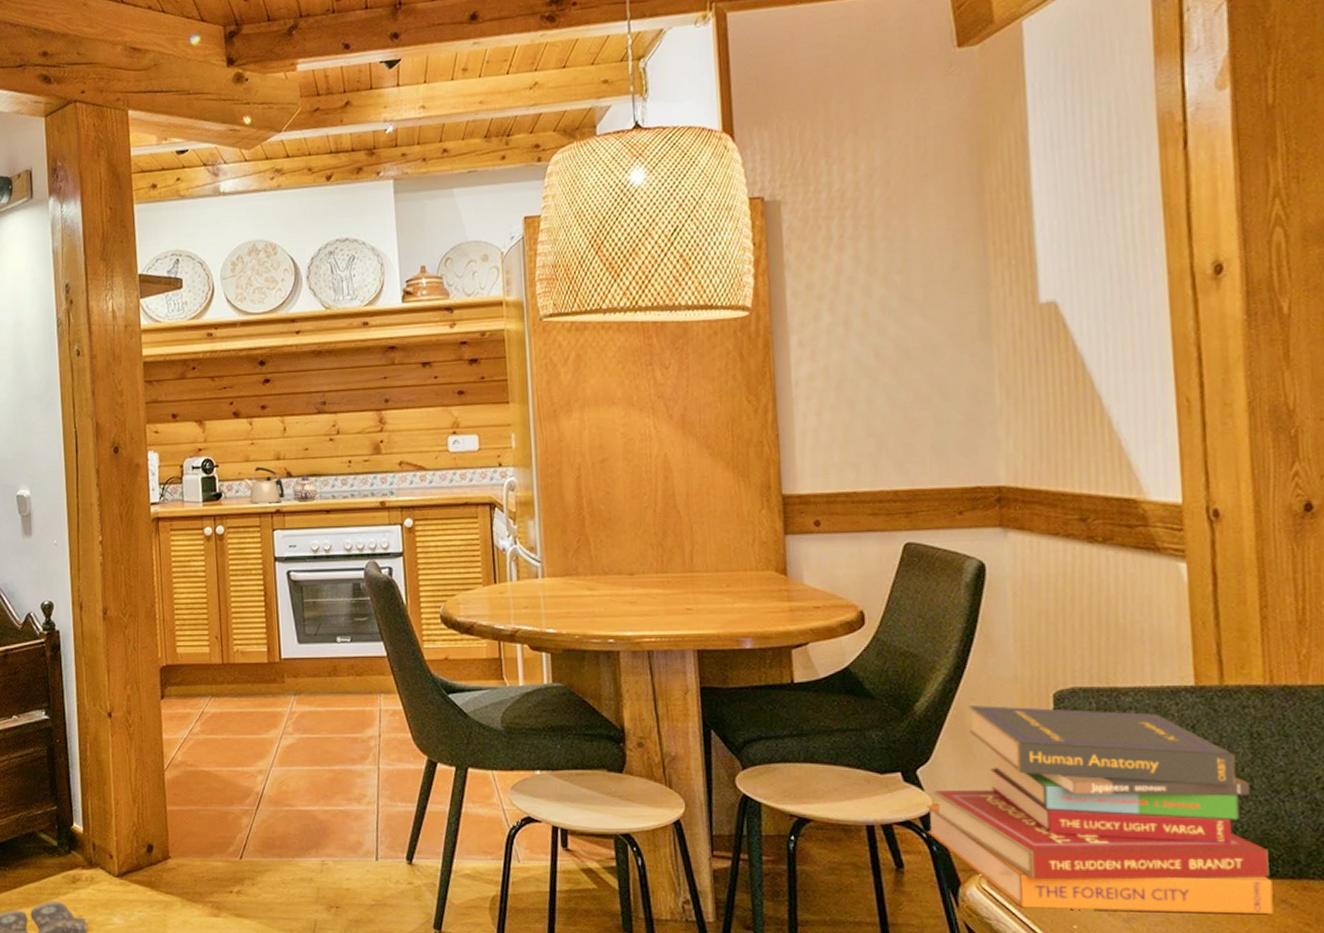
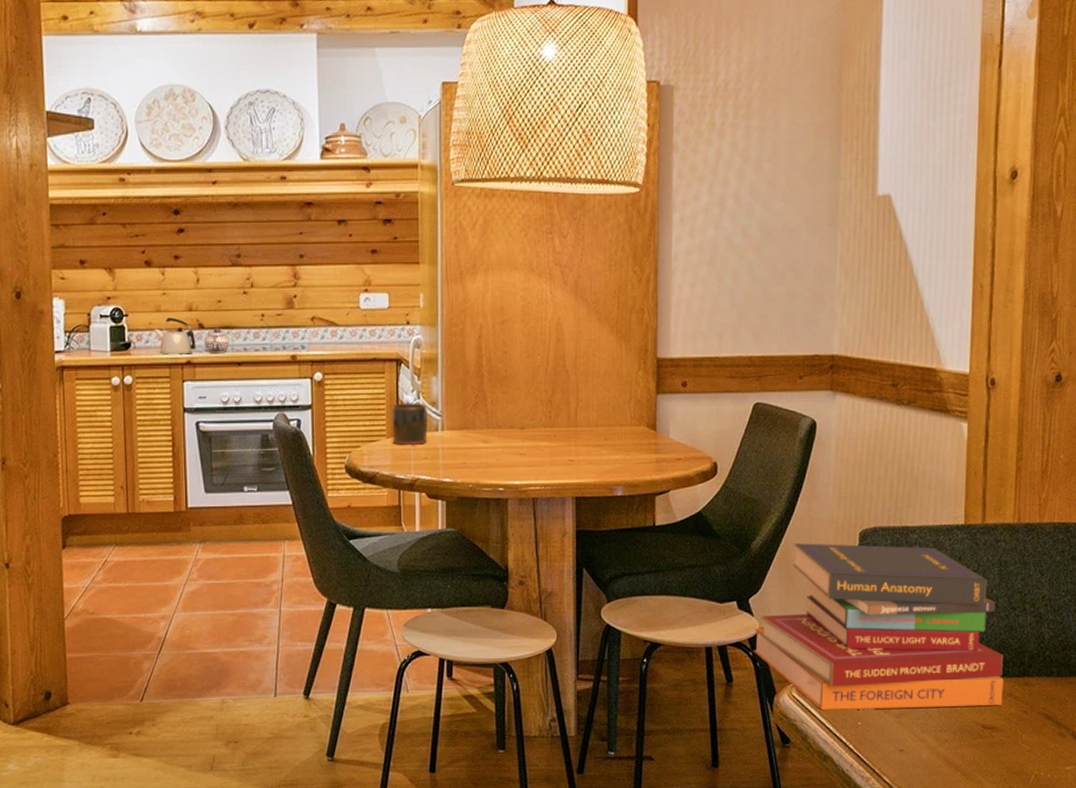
mug: none [486,548,527,593] -> present [391,402,428,445]

